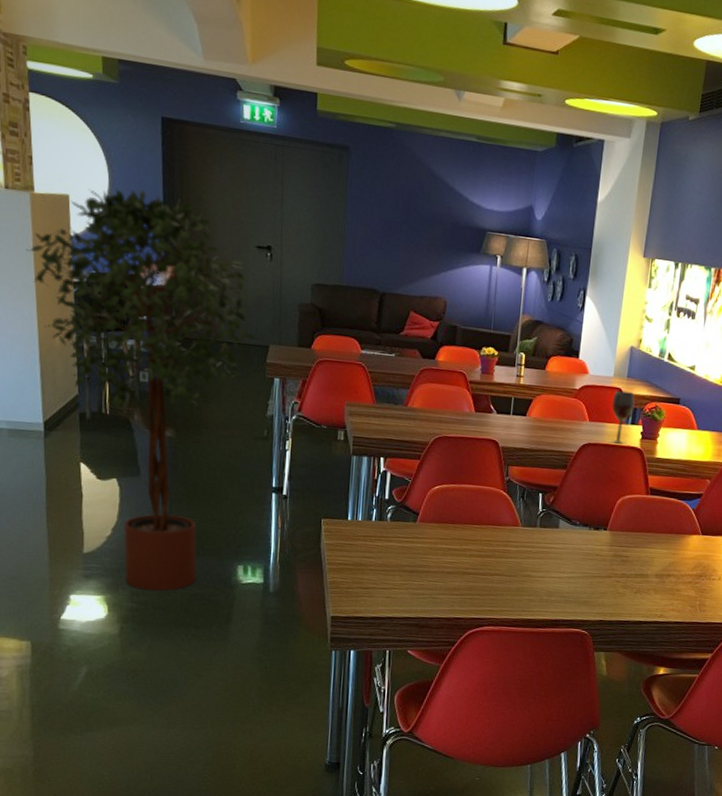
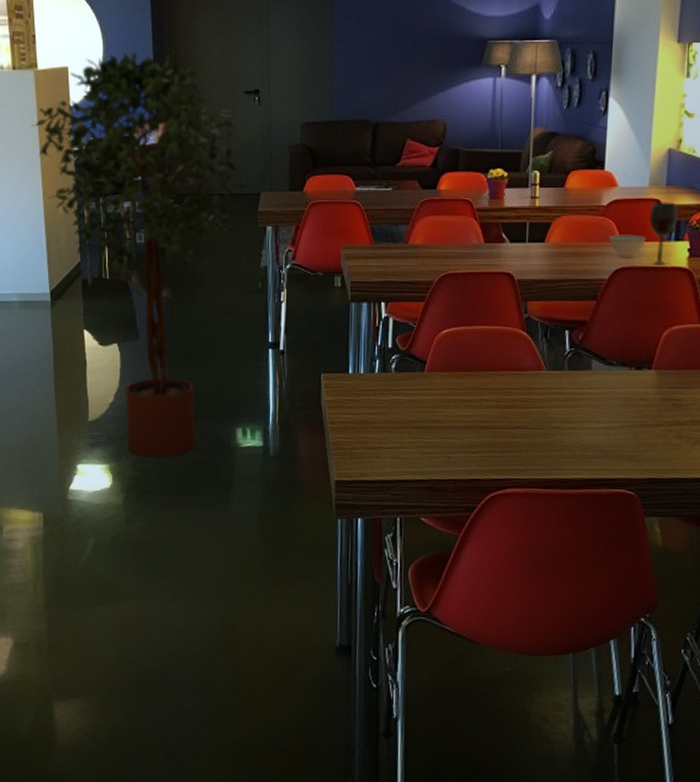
bowl: none [579,414,609,437] -> present [609,234,646,259]

